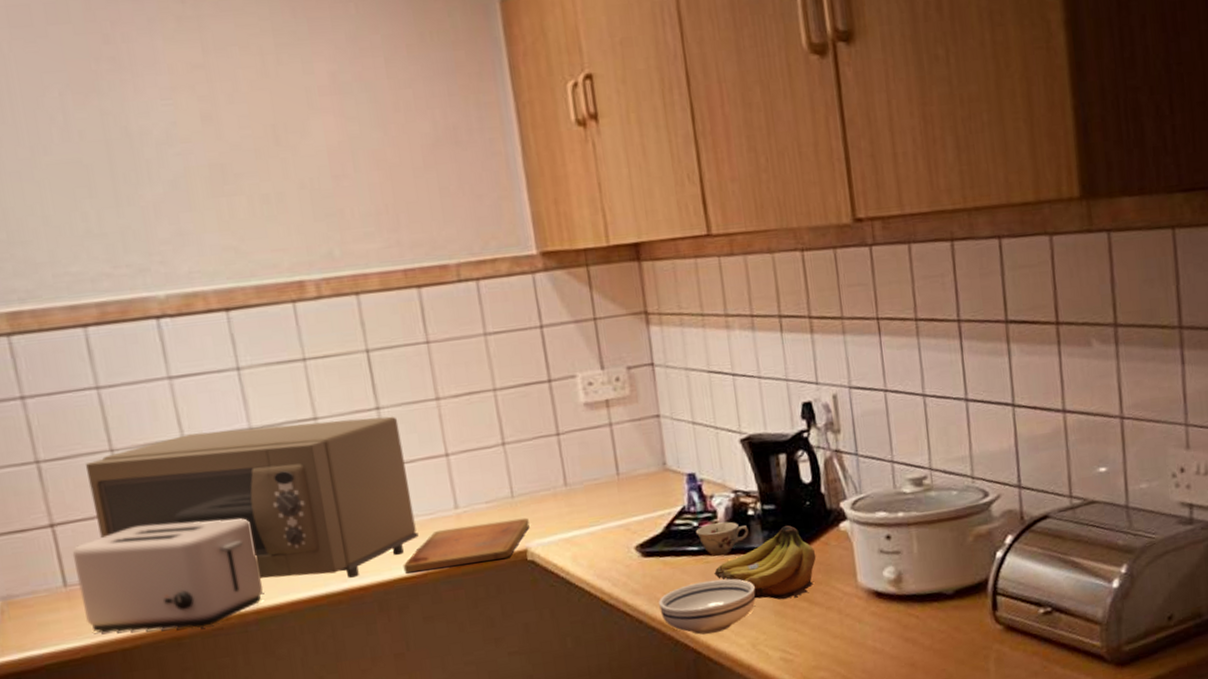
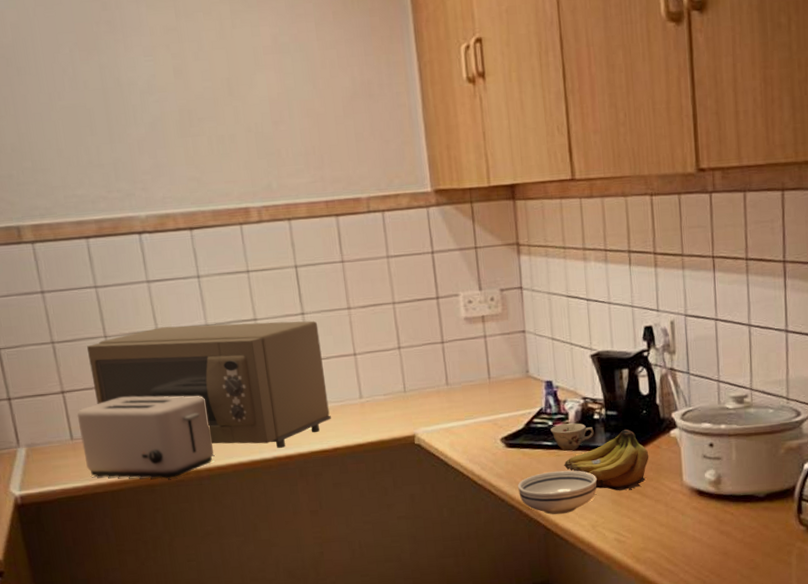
cutting board: present [403,517,530,573] -> none [319,409,417,448]

